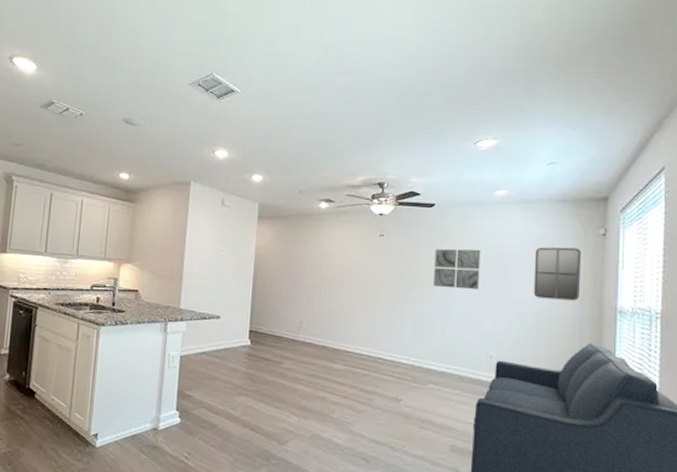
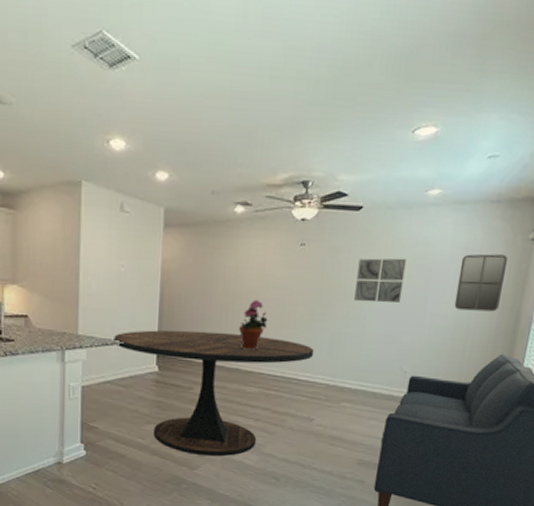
dining table: none [211,306,398,433] -> present [114,330,315,457]
potted plant: none [325,282,352,329] -> present [239,299,268,350]

